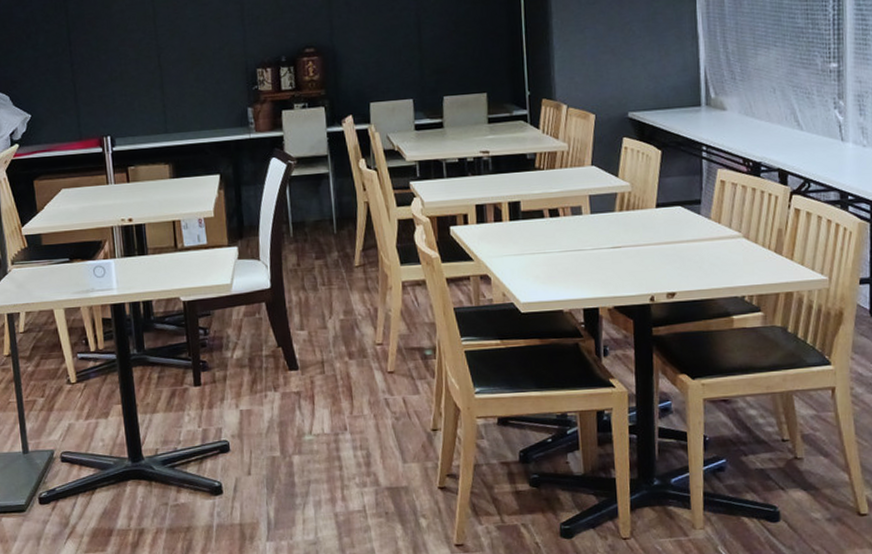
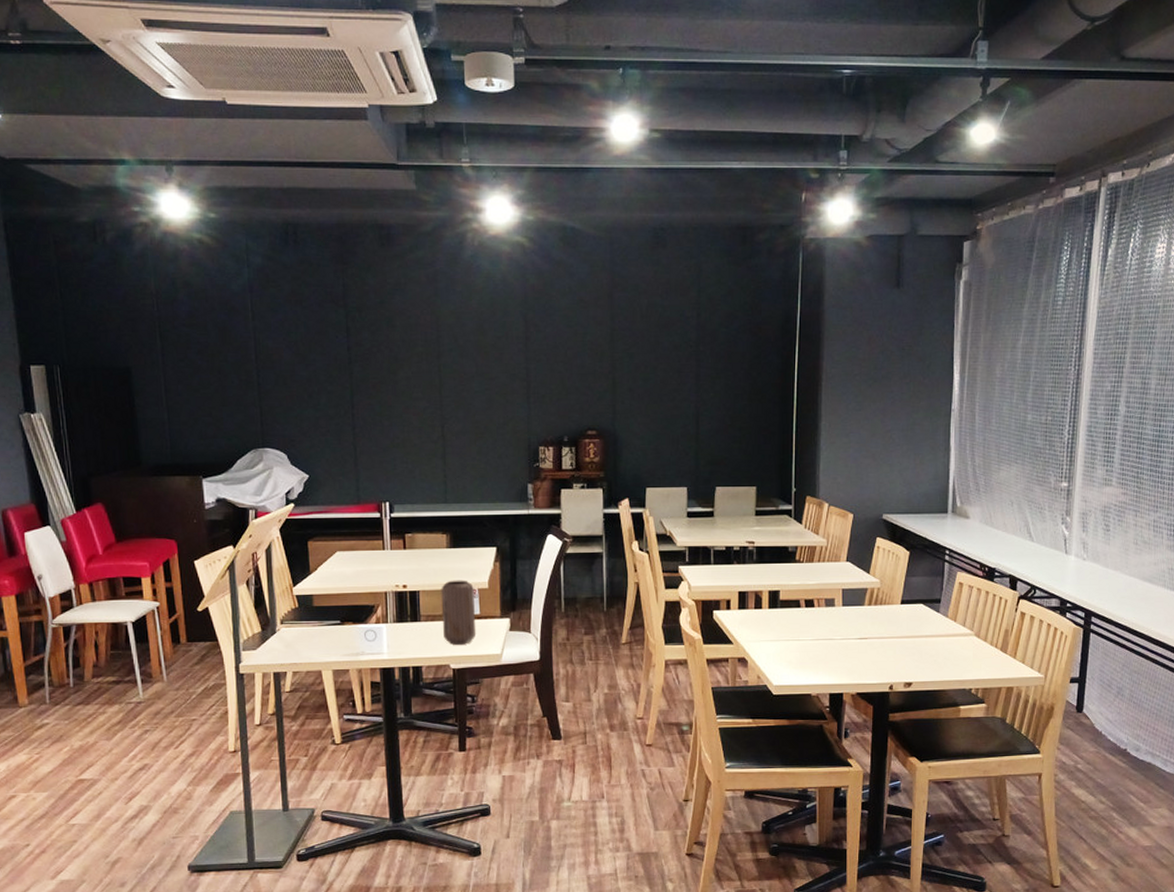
vase: none [166,210,205,277] -> present [441,580,477,645]

